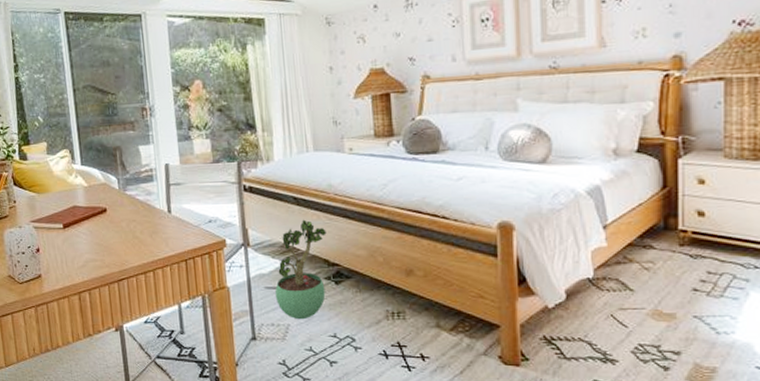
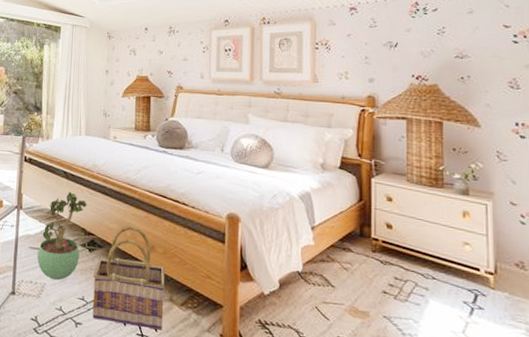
basket: none [343,250,430,358] -> present [92,226,165,329]

